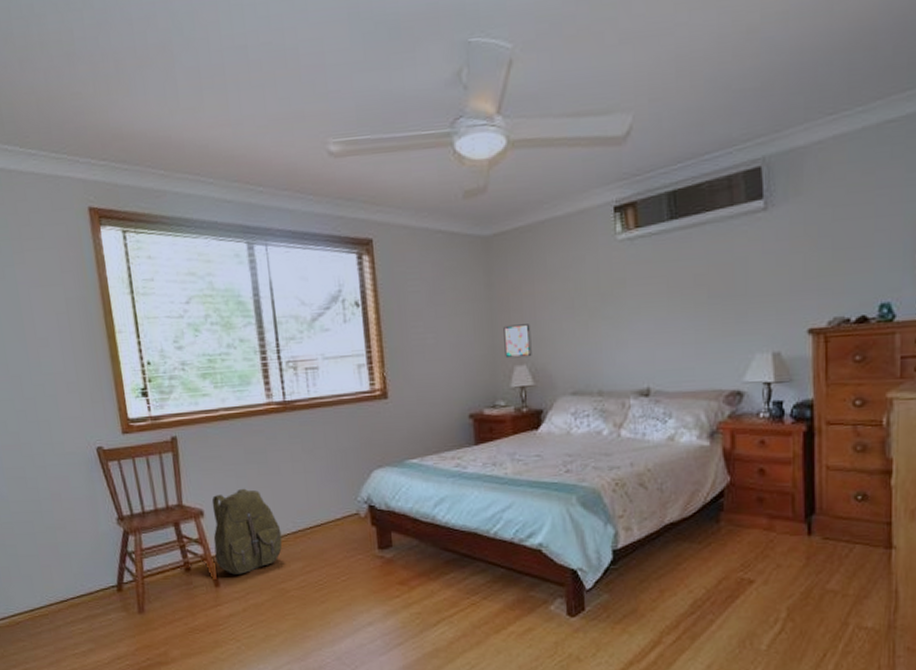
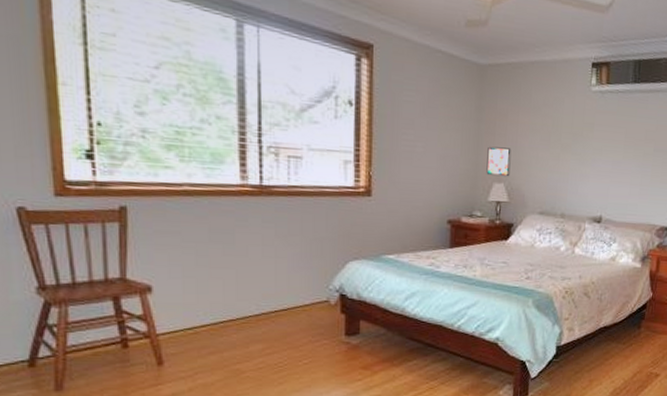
backpack: present [211,488,283,575] -> none [161,267,243,354]

